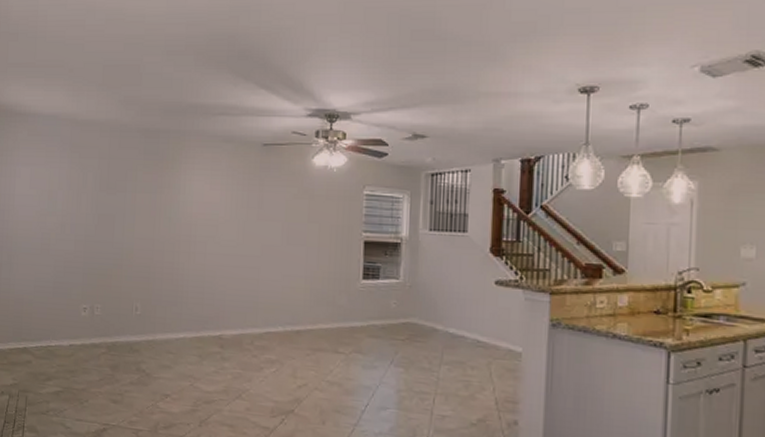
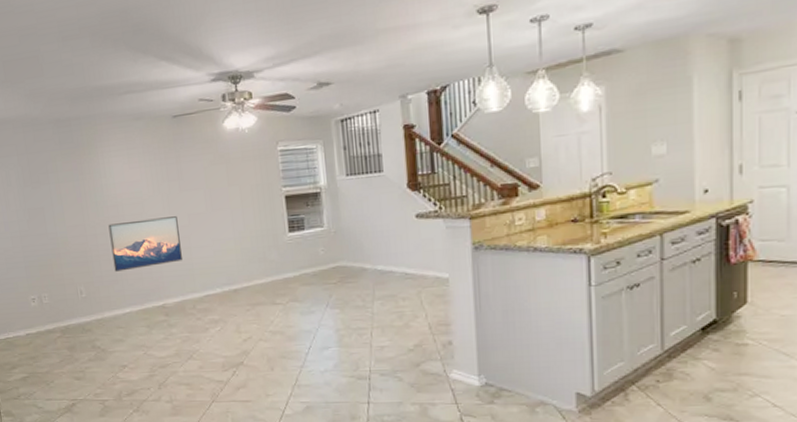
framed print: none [175,242,250,294] -> present [108,216,182,272]

